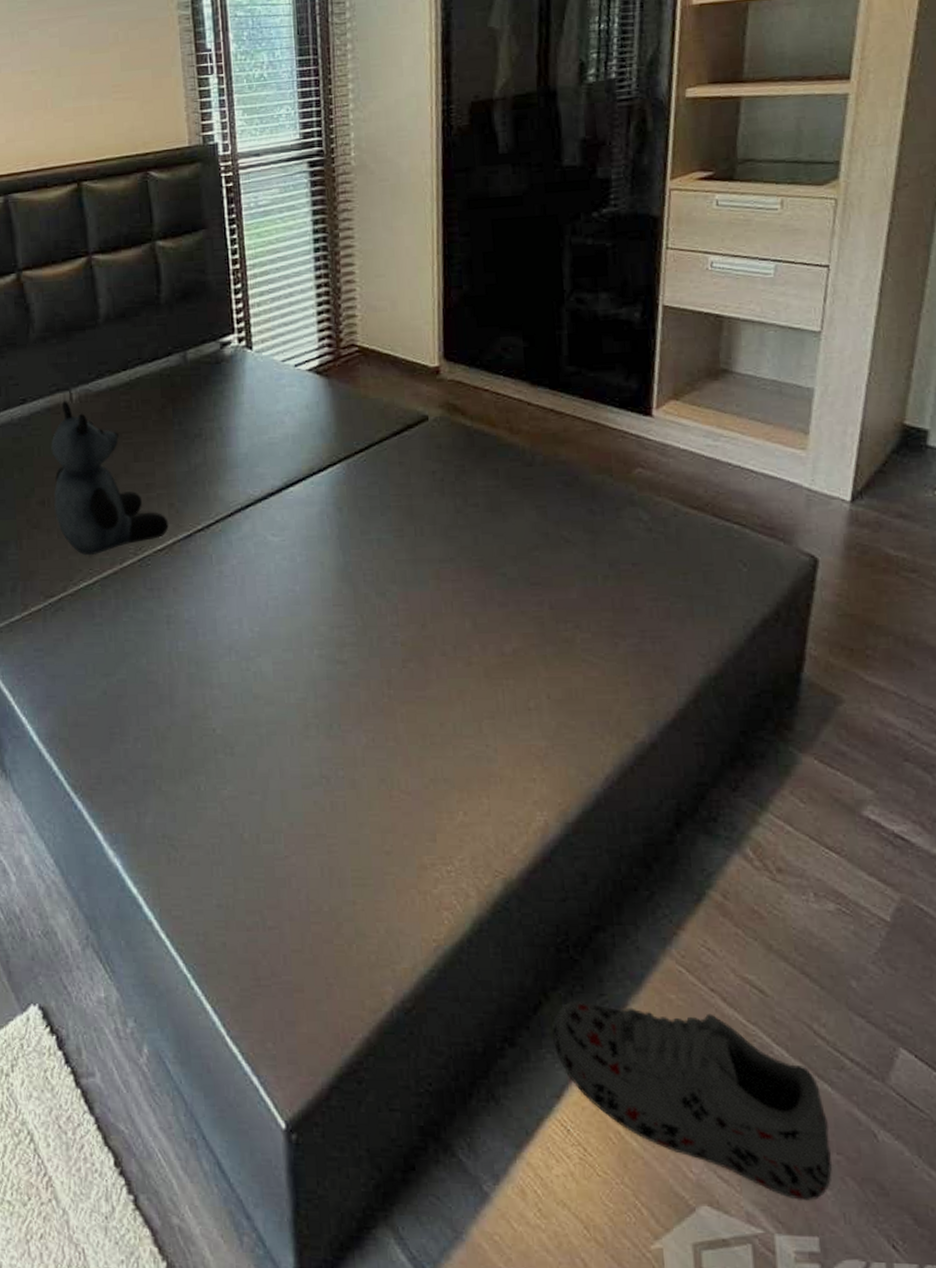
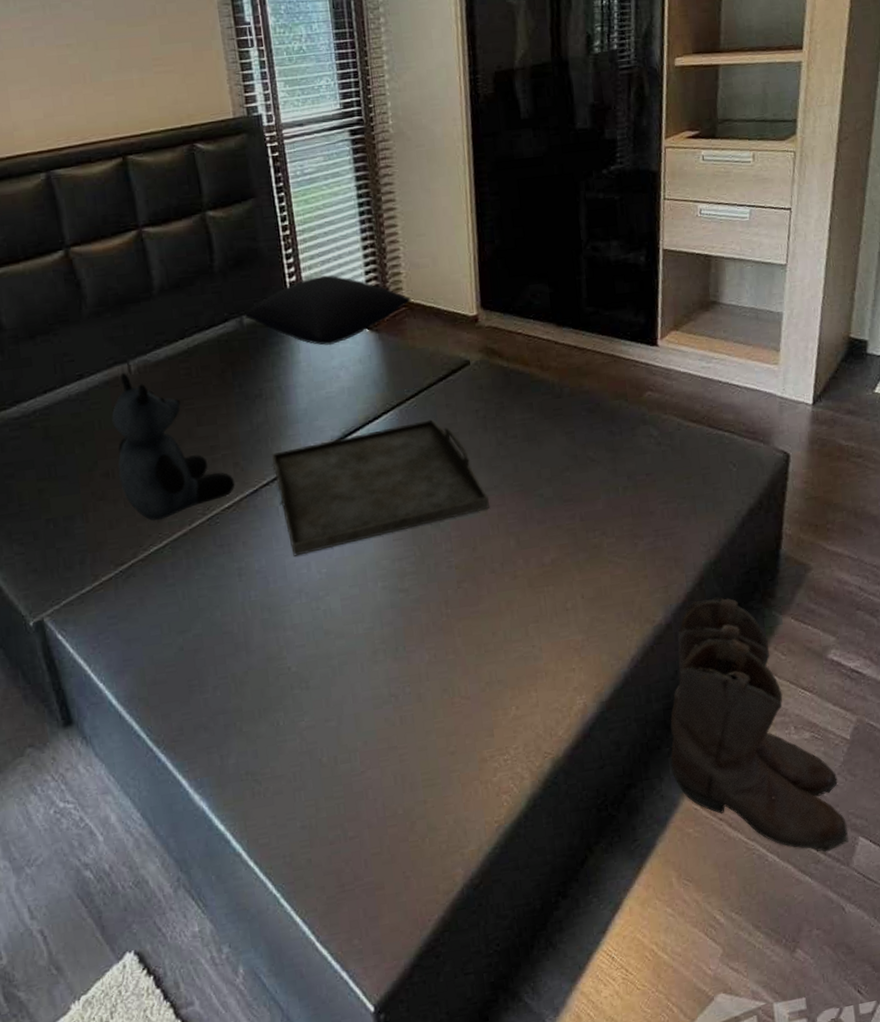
pillow: none [188,313,366,389] -> present [244,275,411,346]
serving tray: none [208,477,444,610] -> present [272,419,491,557]
shoe: present [552,1000,833,1201] -> none [597,838,814,972]
boots: none [650,720,885,1058] -> present [670,596,849,853]

